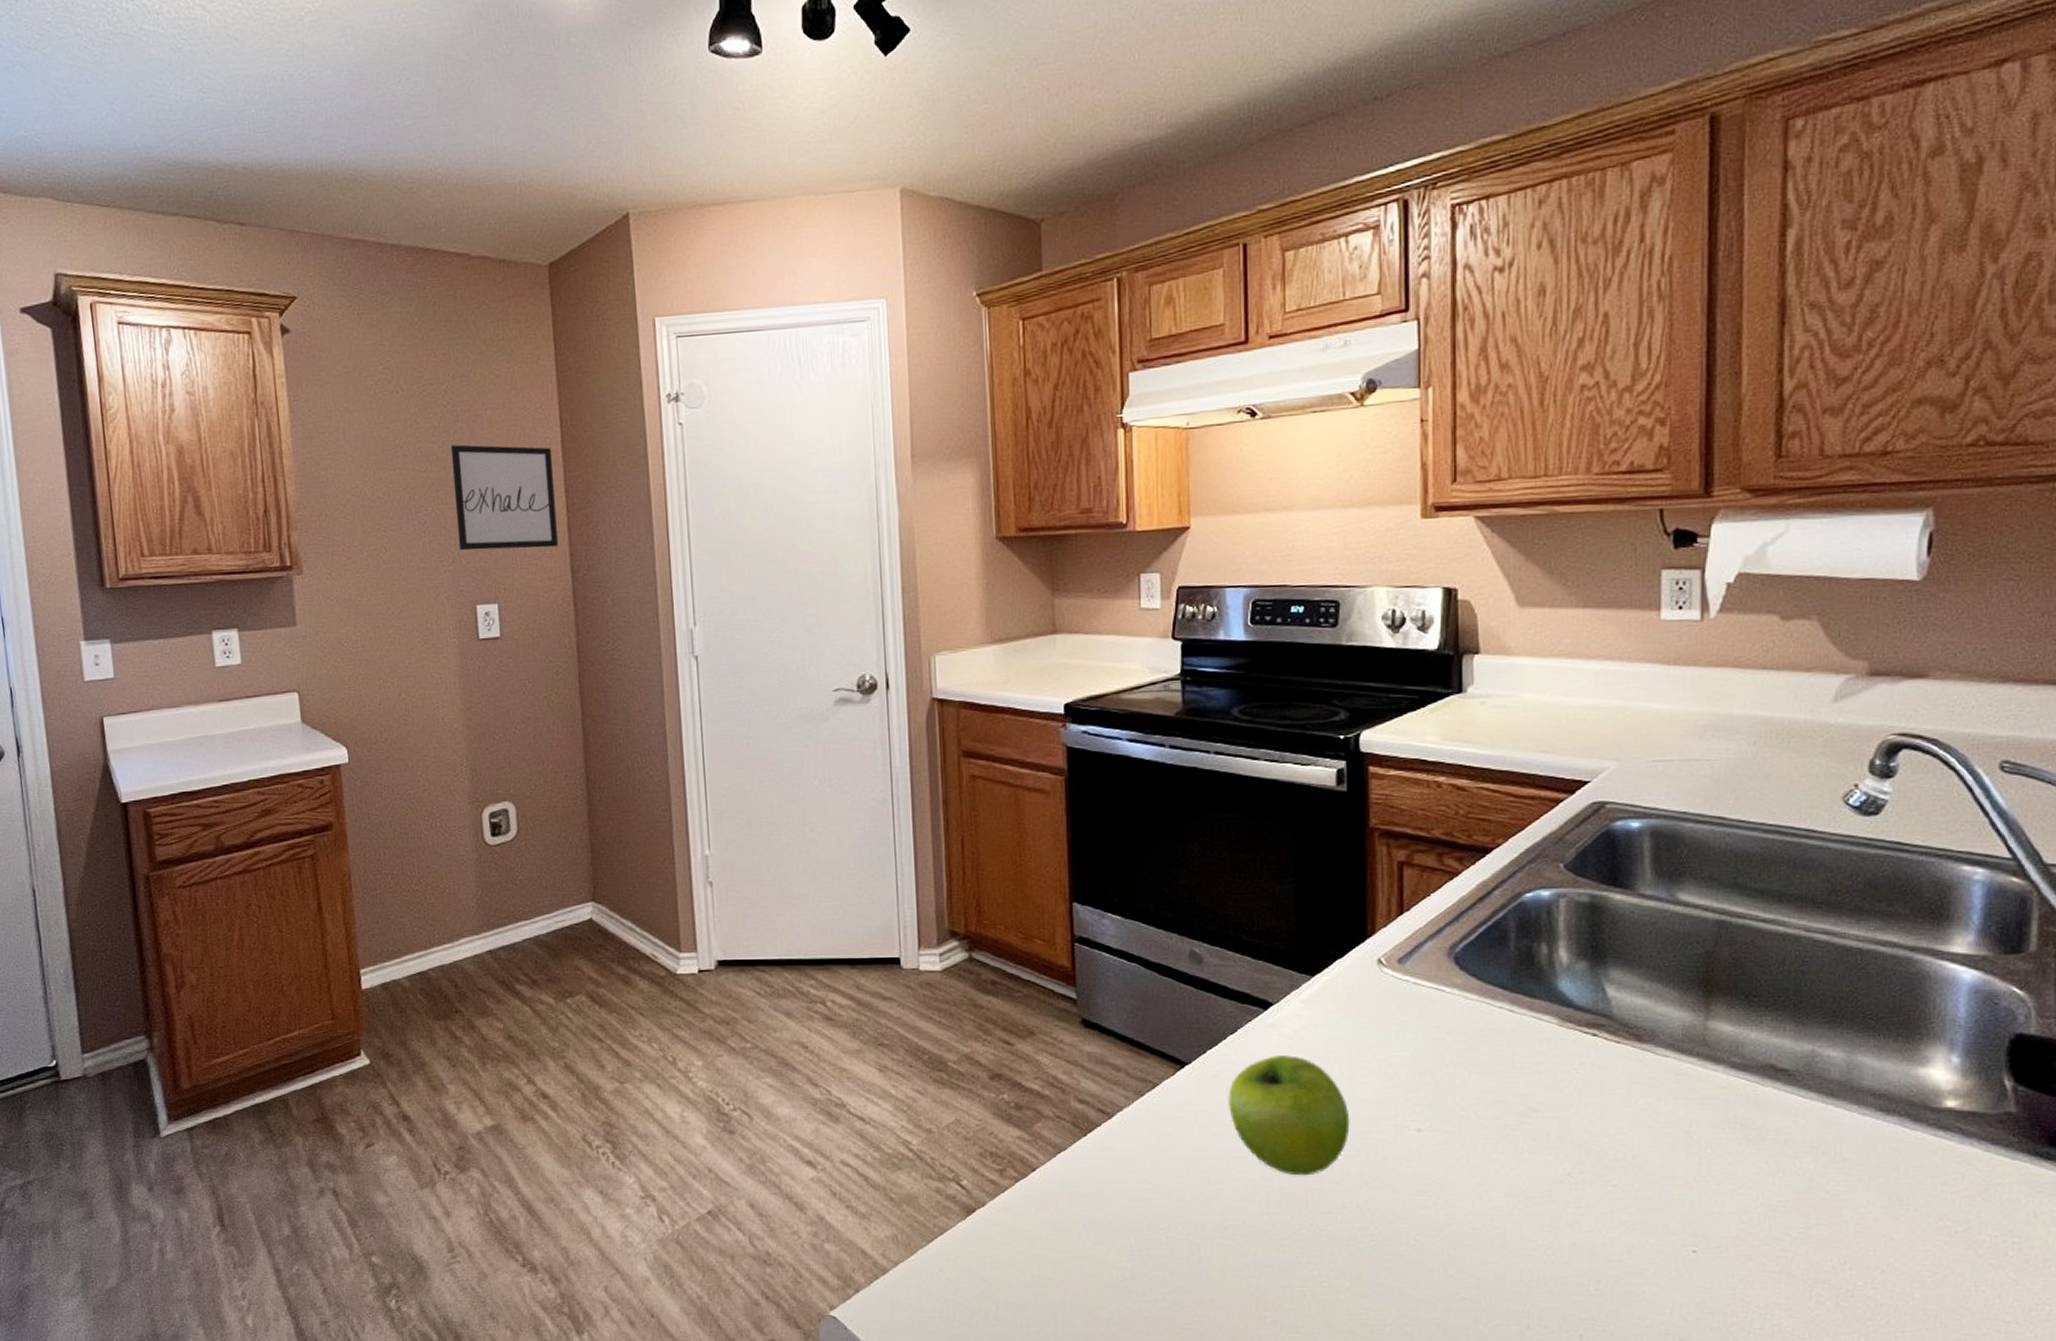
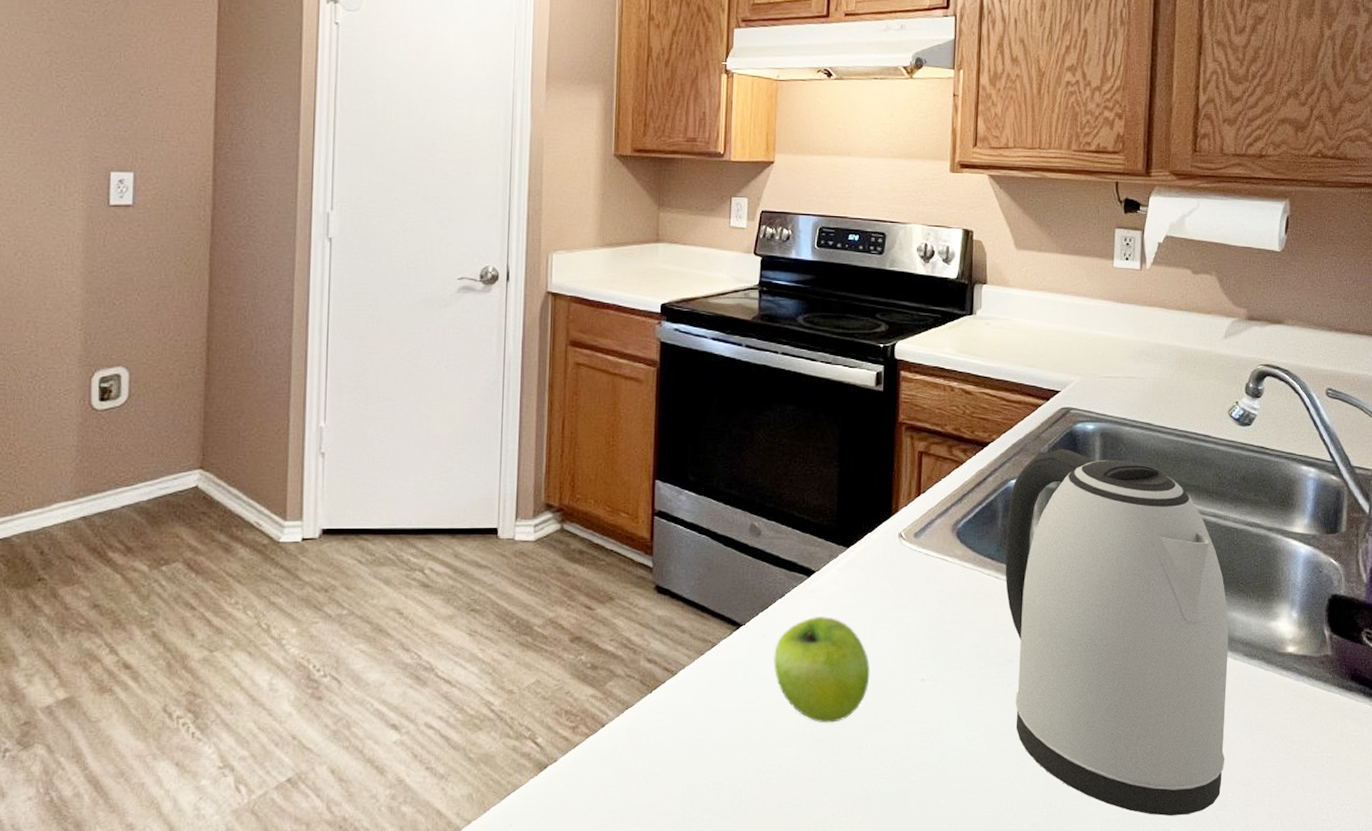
wall art: present [450,444,558,551] -> none [98,16,207,124]
kettle: none [1523,851,1853,1305] -> present [1005,447,1229,816]

